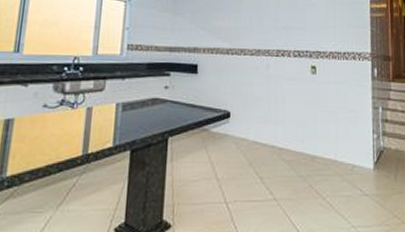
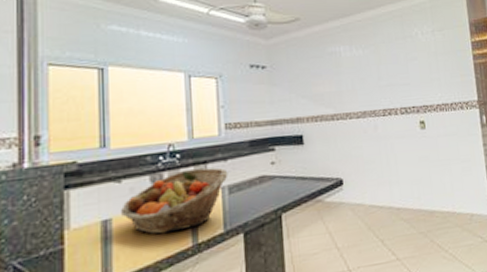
fruit basket: none [23,82,124,140] -> present [121,167,228,235]

